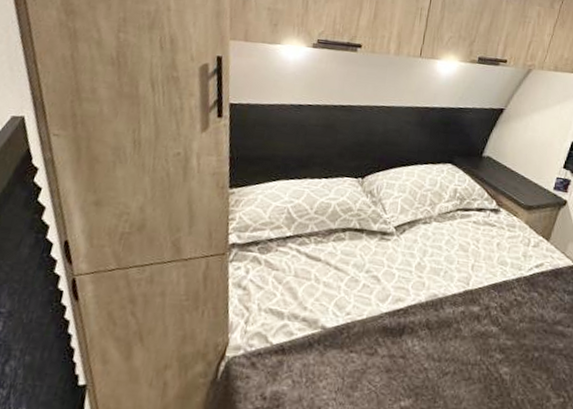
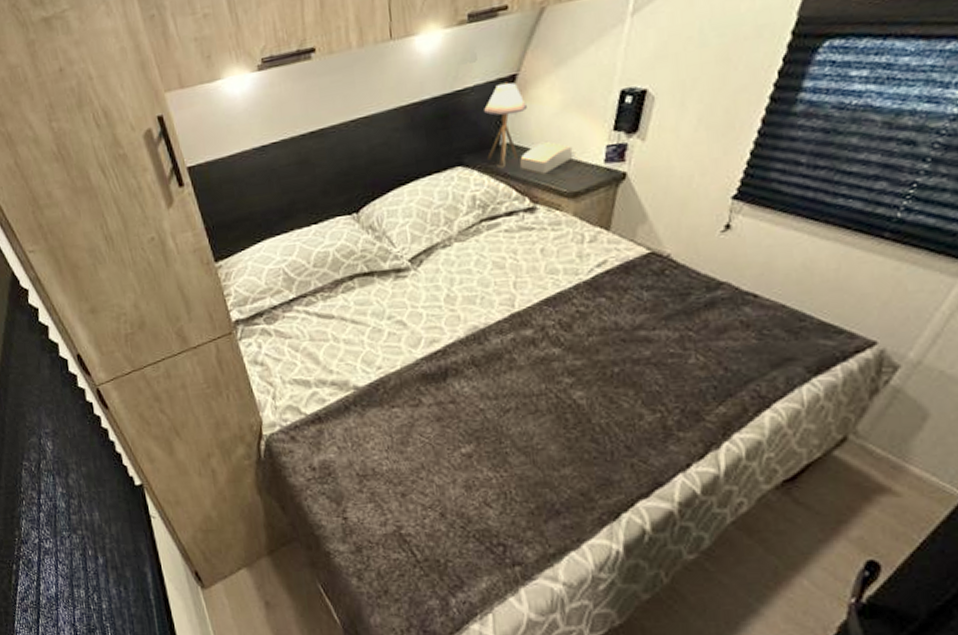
table lamp: none [472,112,507,174] -> present [482,82,527,169]
tissue dispenser: none [493,163,533,187] -> present [519,142,573,175]

